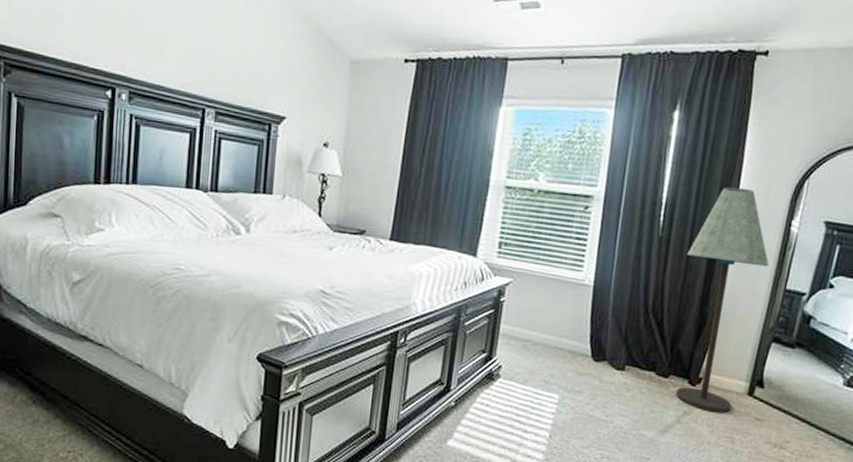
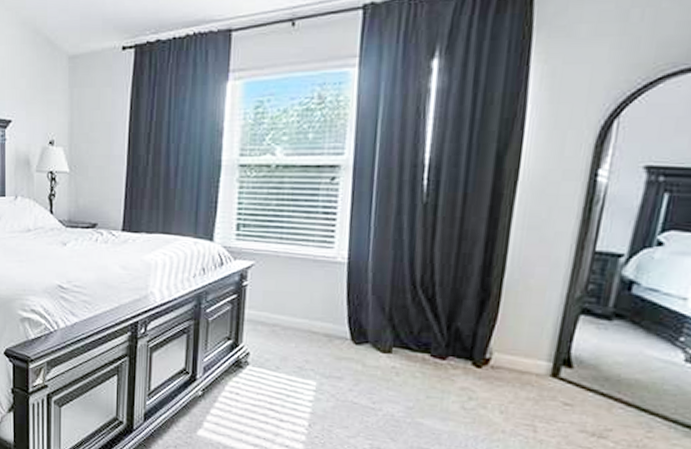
floor lamp: present [676,187,769,413] -> none [457,138,570,398]

